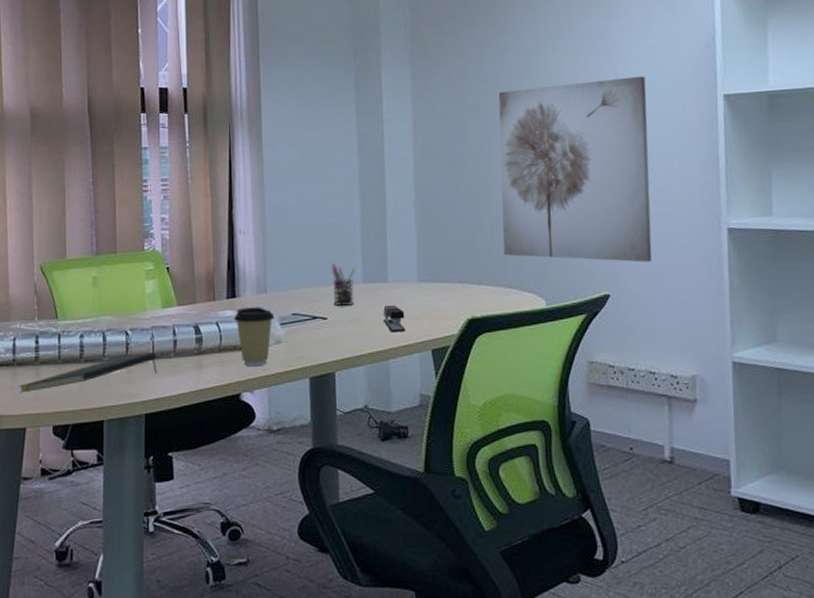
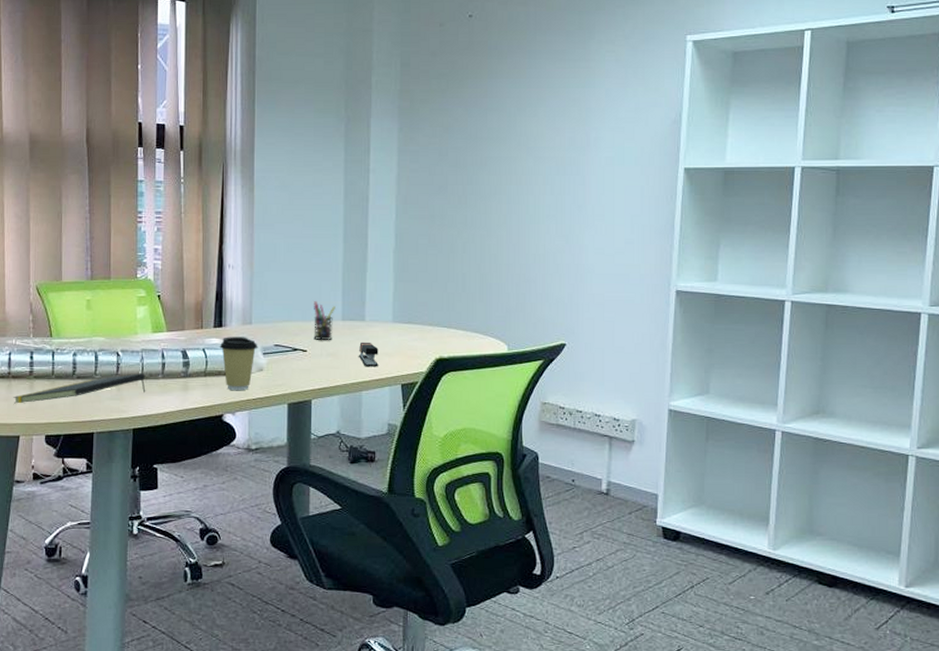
wall art: present [498,76,652,263] -> none [473,145,615,317]

